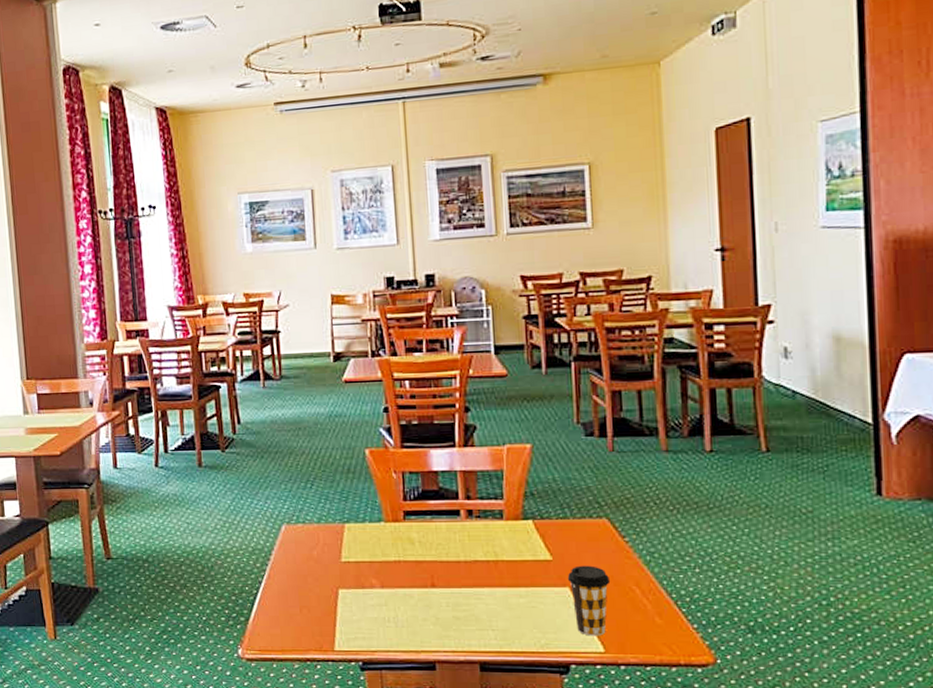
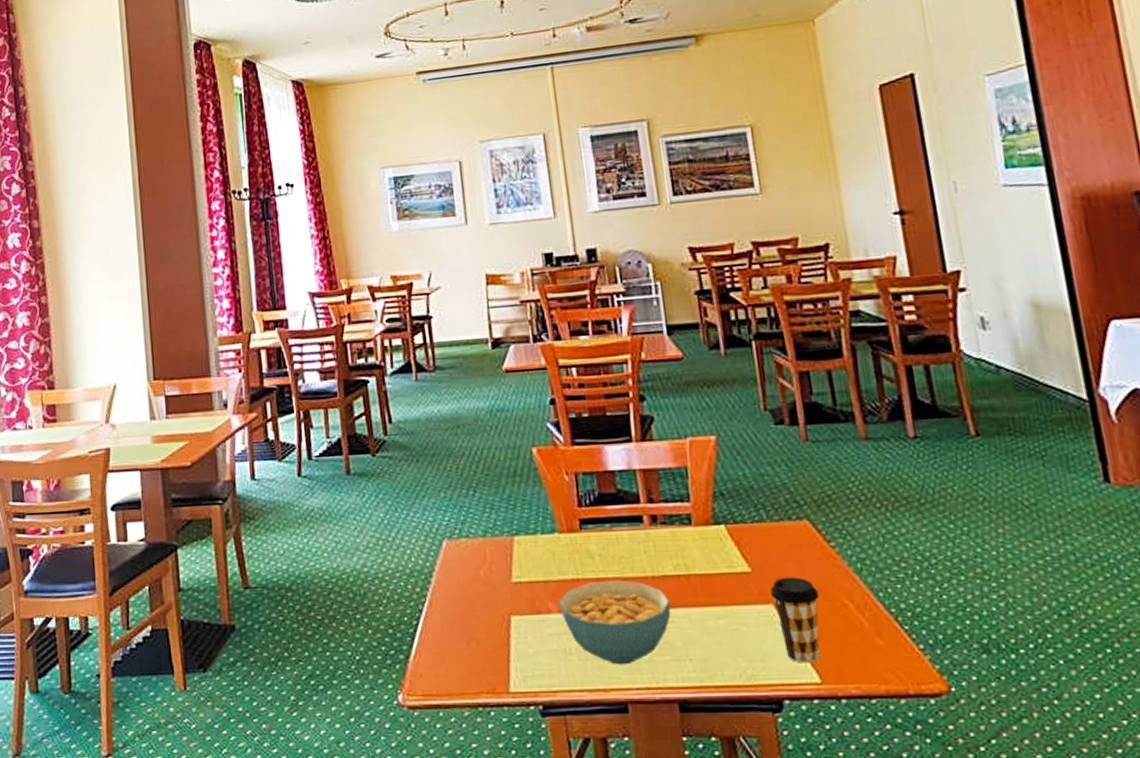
cereal bowl: none [382,563,480,632] -> present [559,580,671,665]

